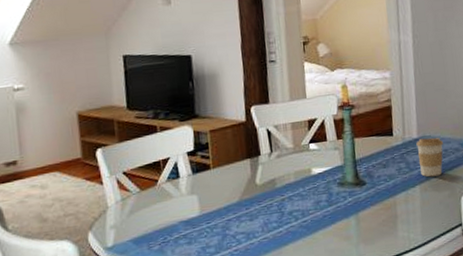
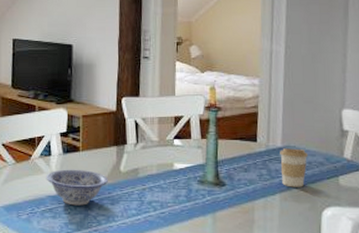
bowl: none [176,188,244,228] -> present [46,169,108,206]

